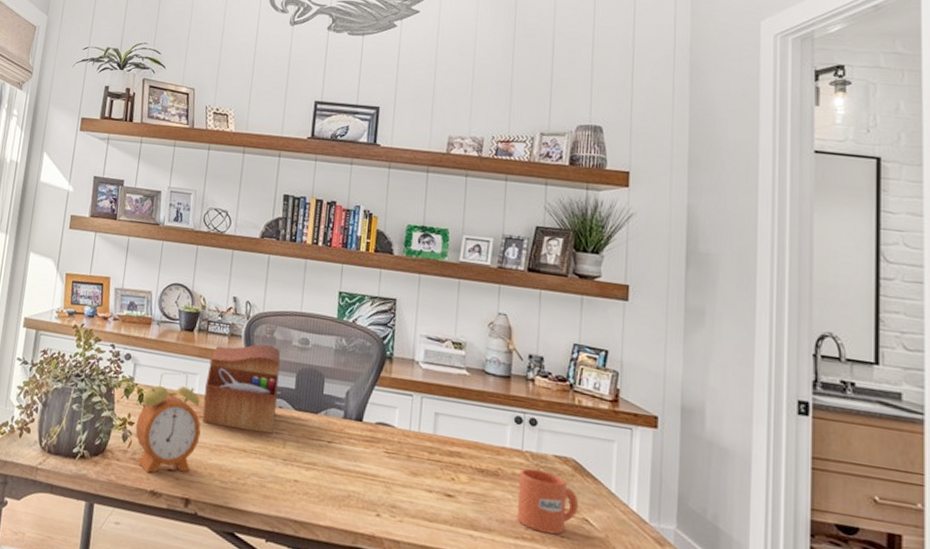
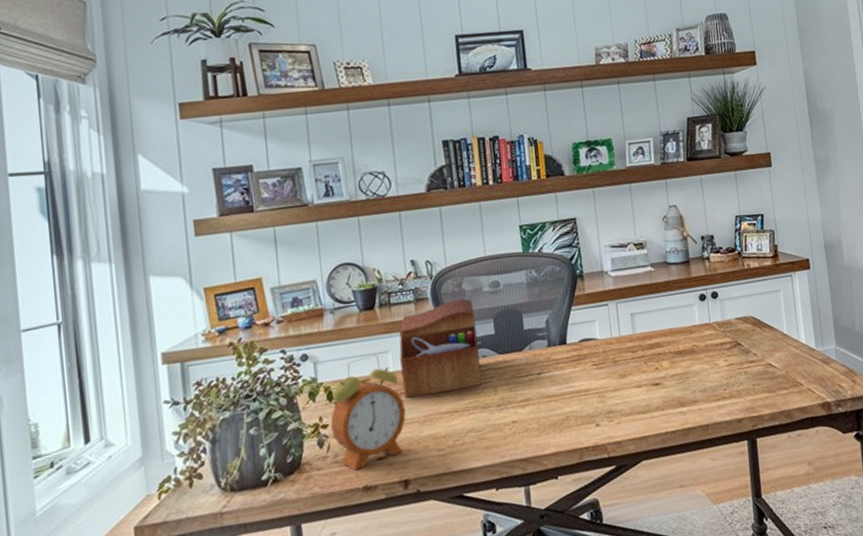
mug: present [518,468,579,535] -> none [711,334,763,389]

